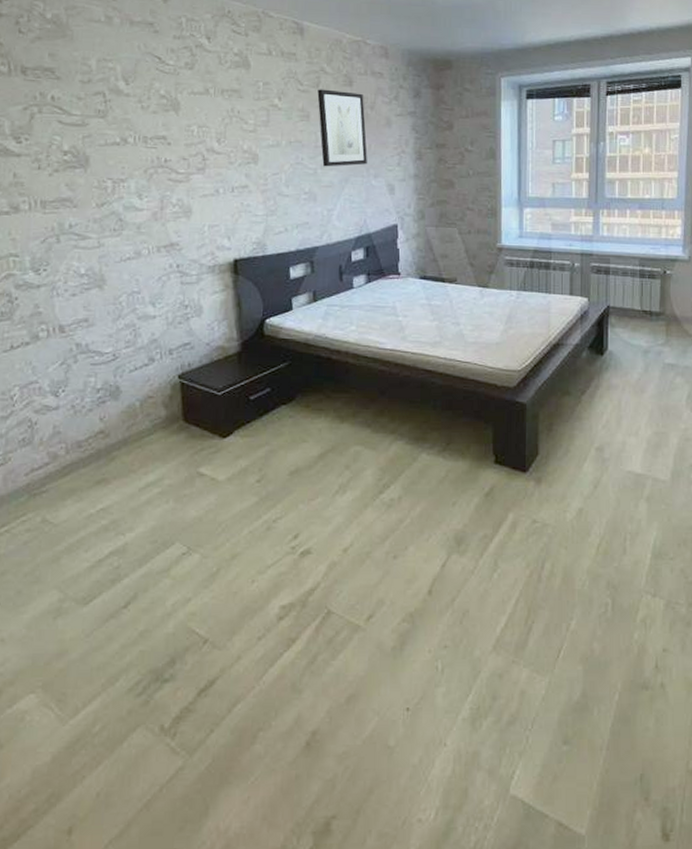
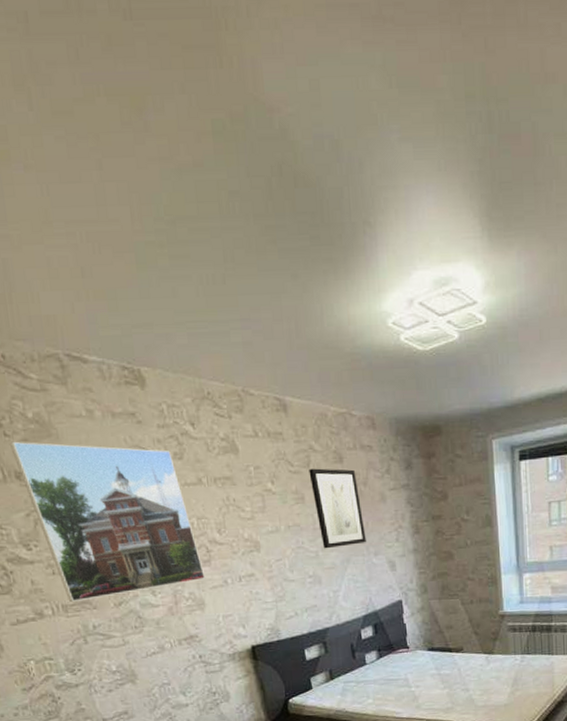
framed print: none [23,38,197,199] -> present [10,441,206,603]

